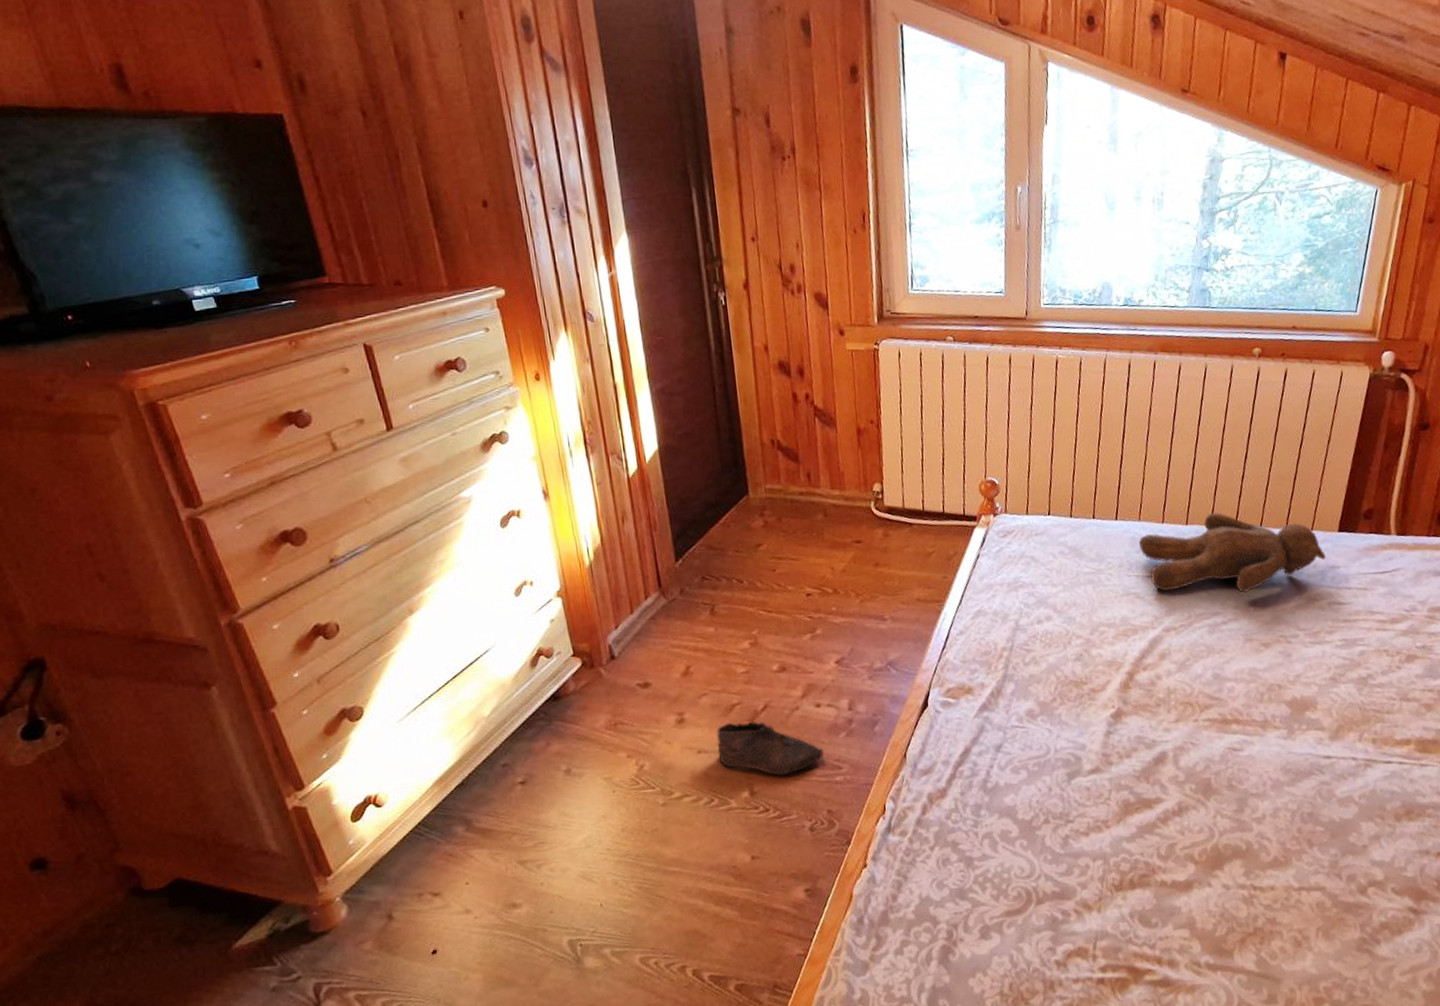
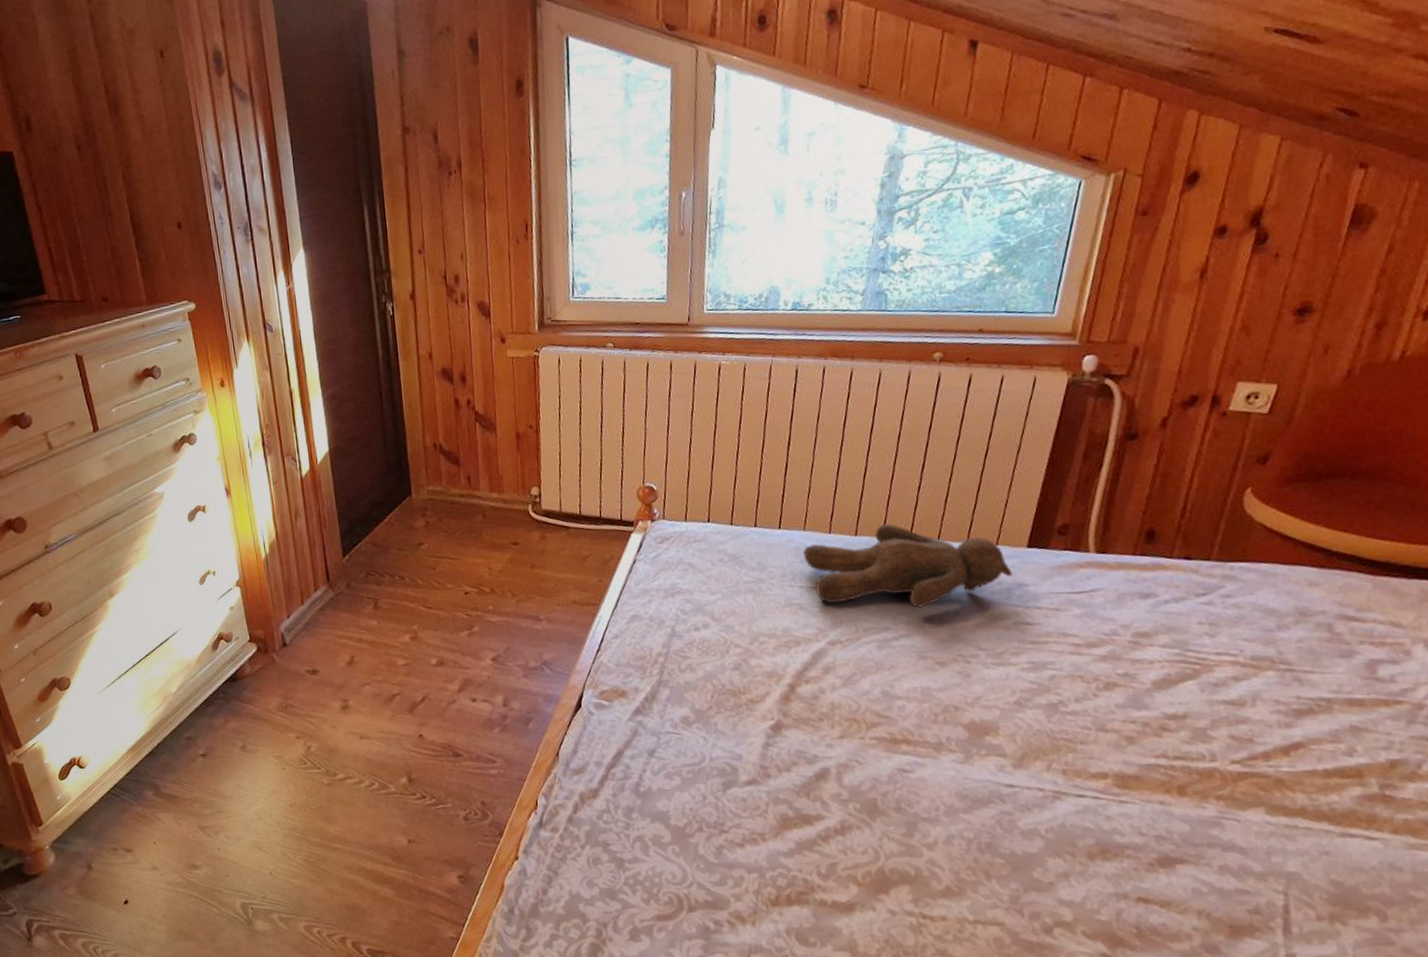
shoe: present [716,721,824,776] -> none [378,711,479,765]

